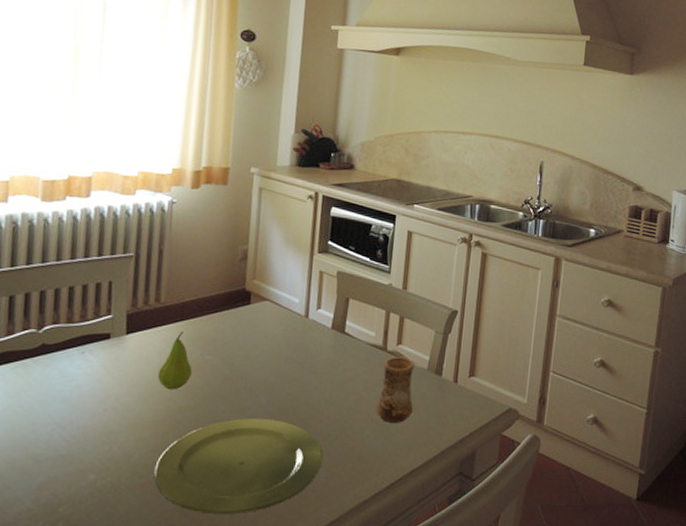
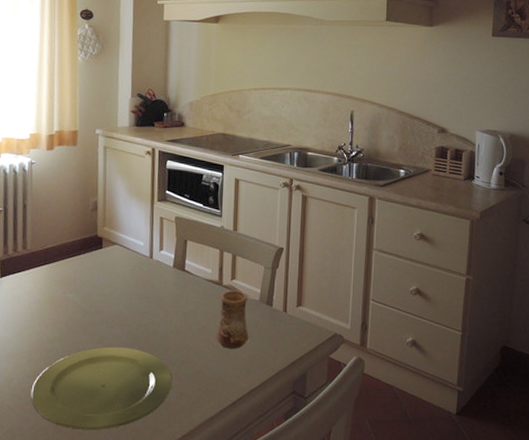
fruit: present [158,331,192,390] -> none [29,273,57,325]

